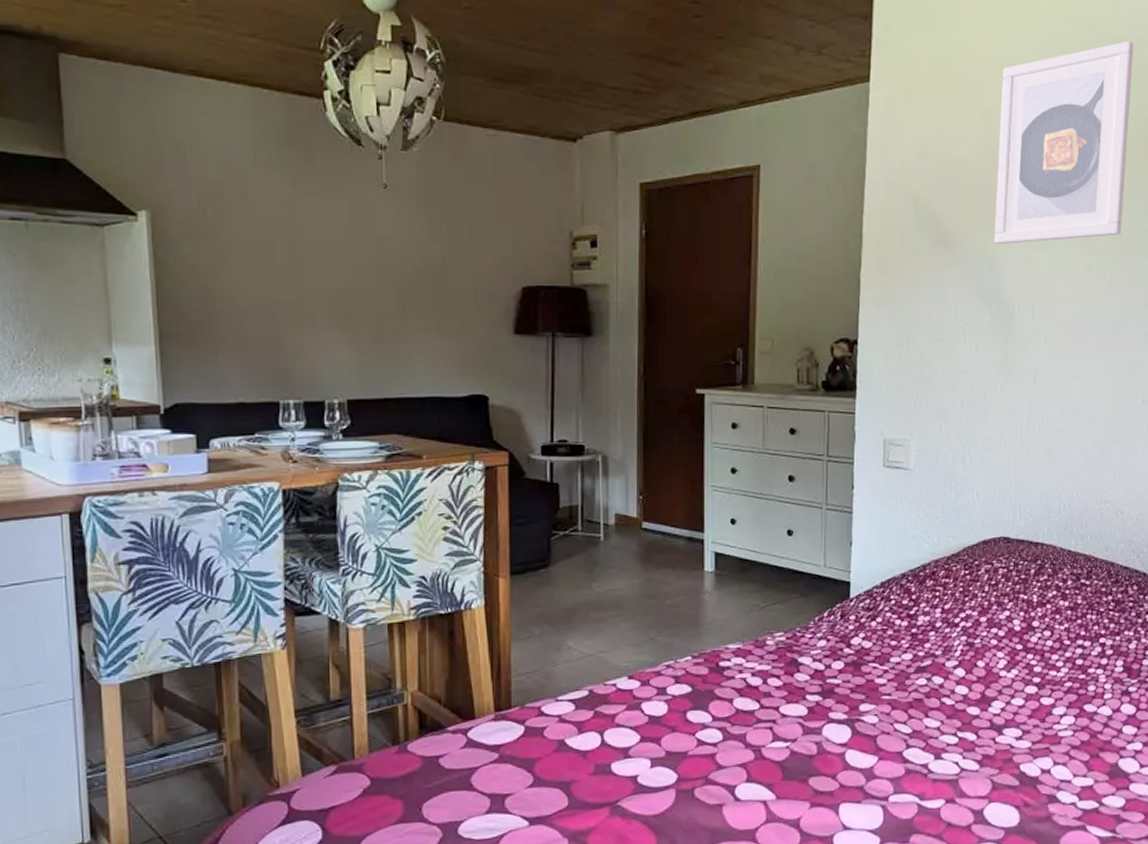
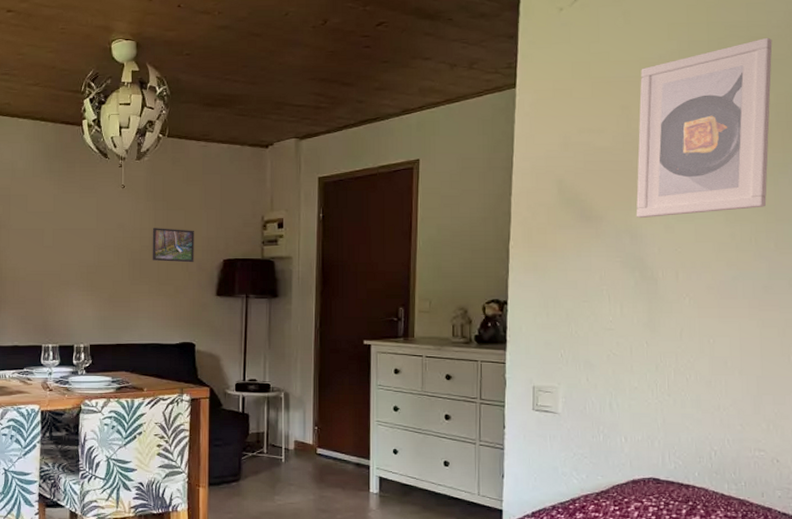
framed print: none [427,243,484,291] -> present [152,228,194,263]

